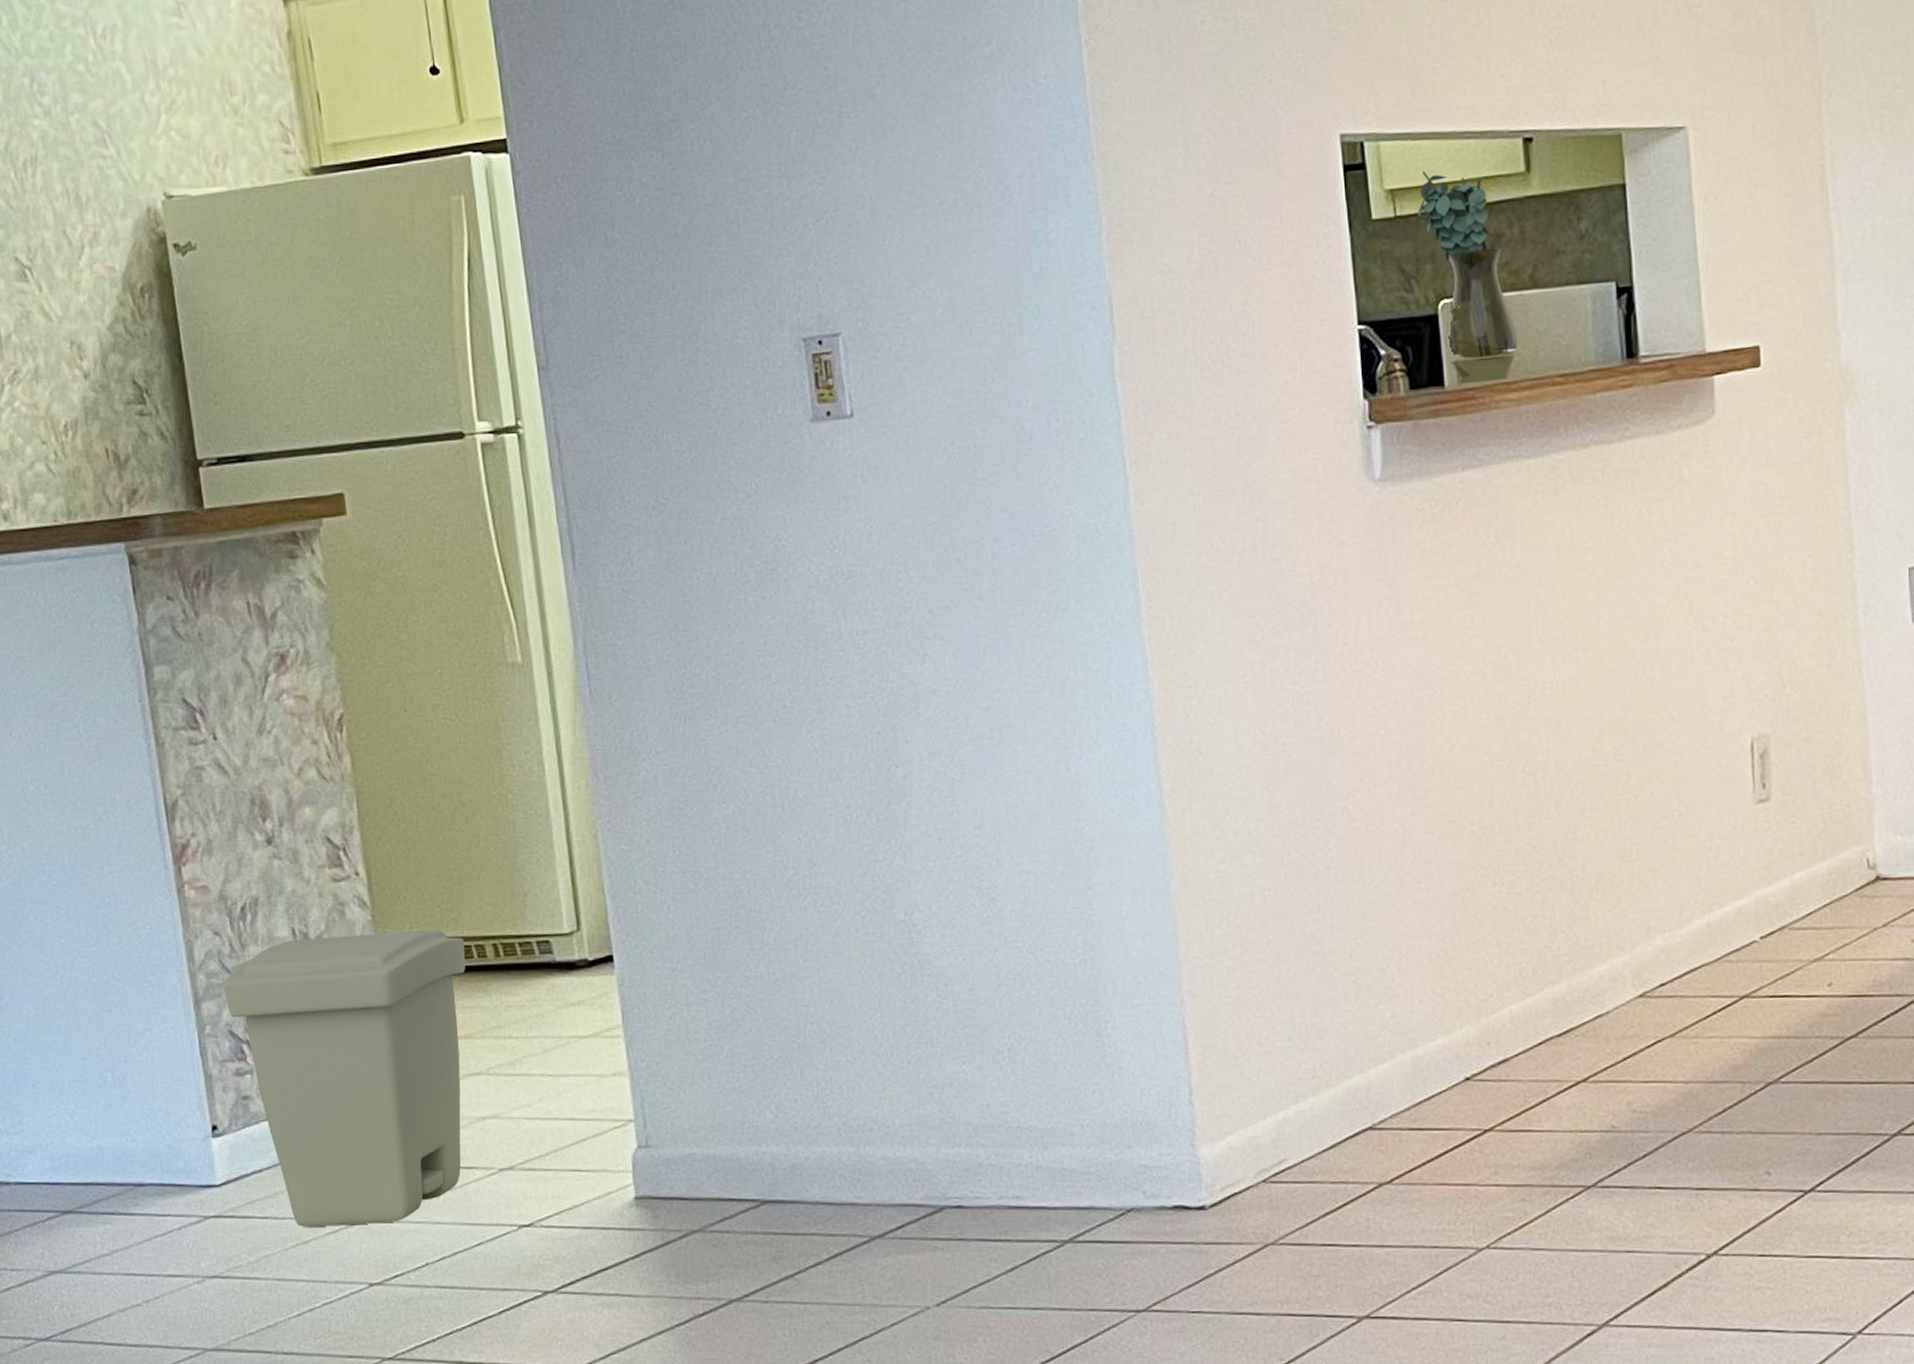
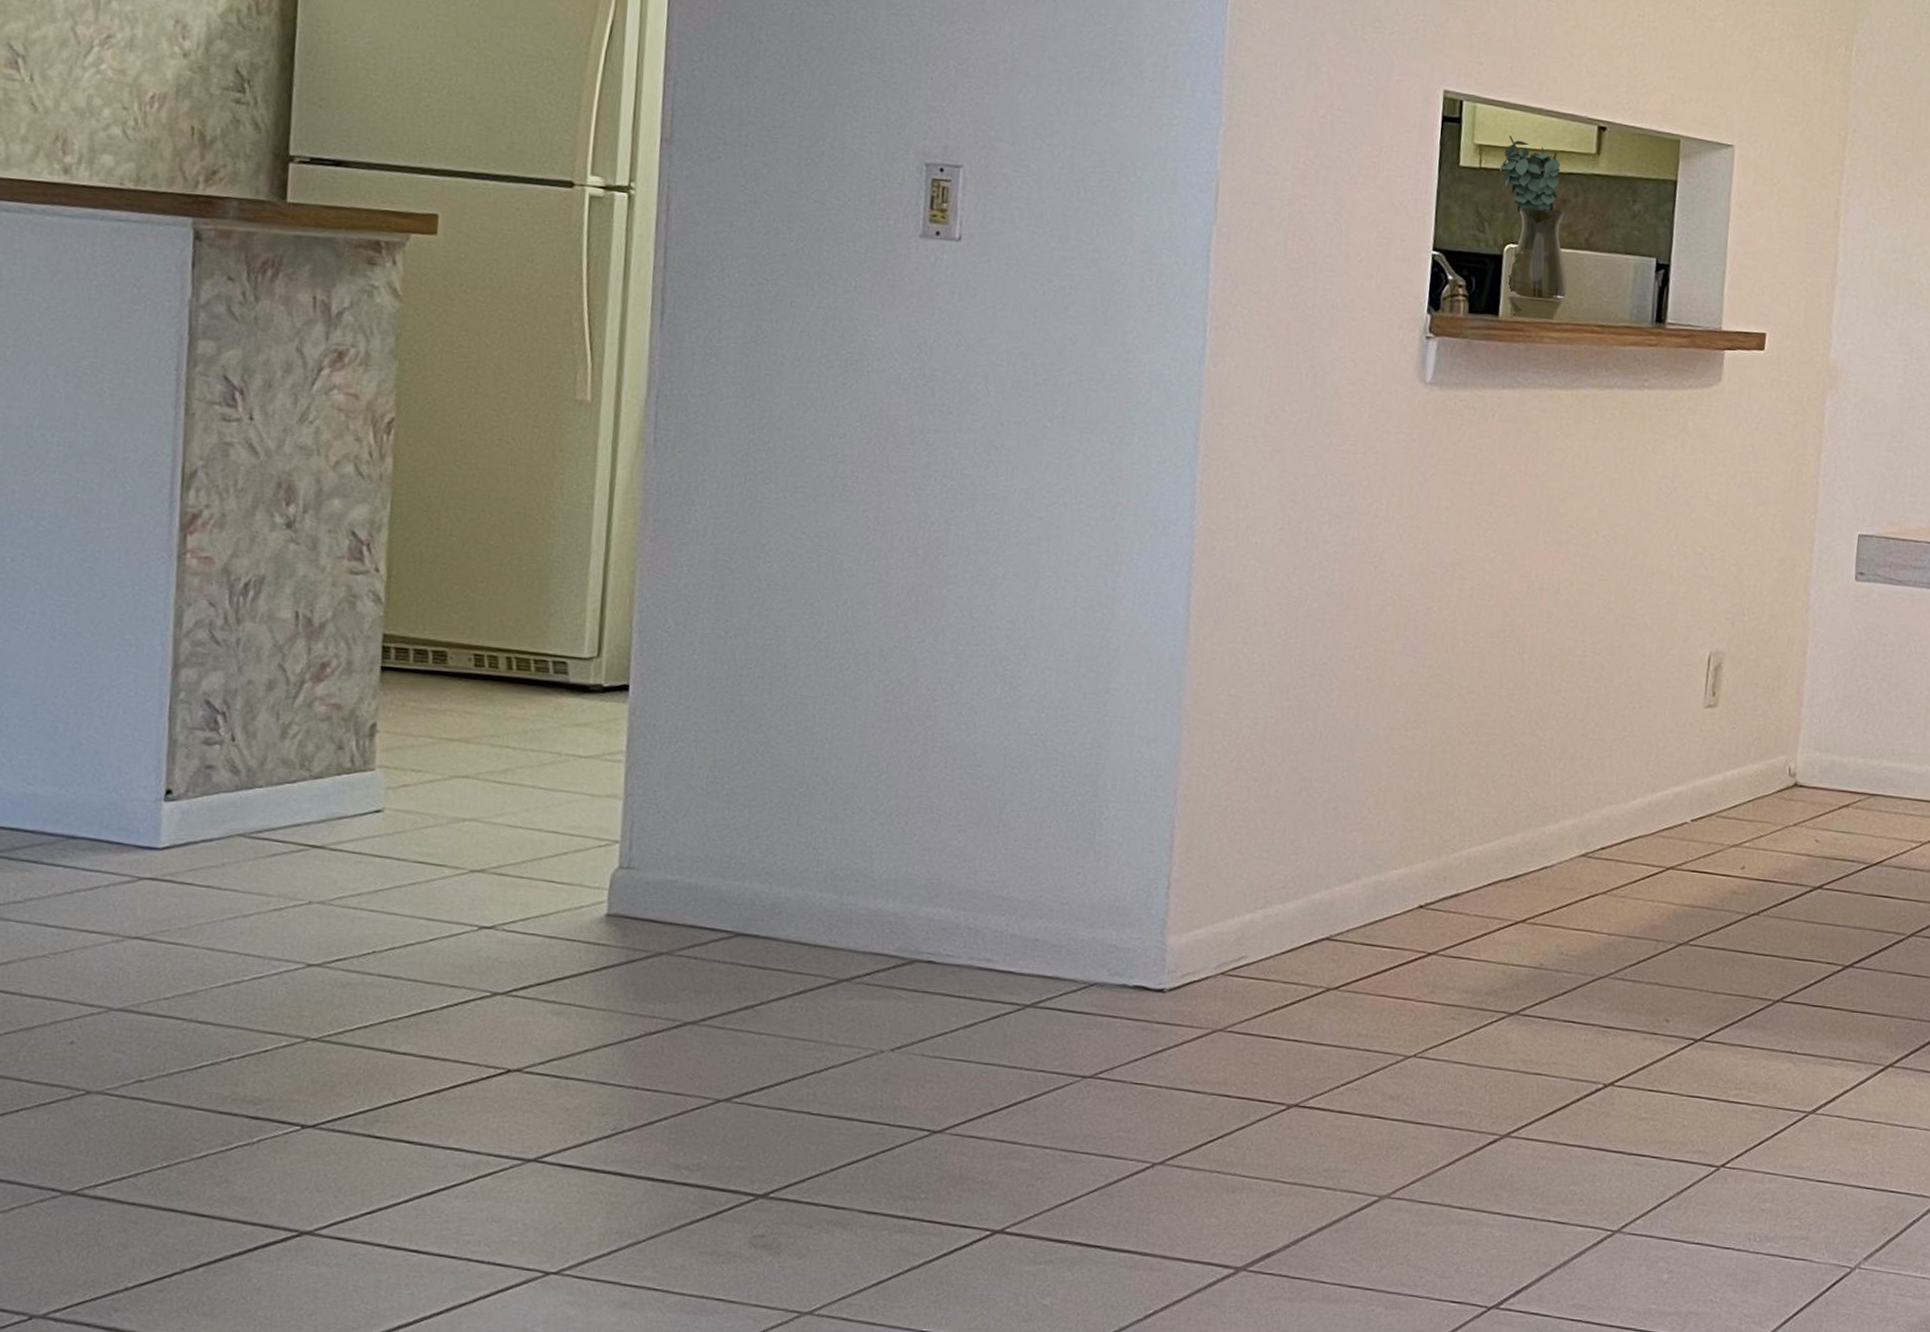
trash can: present [223,930,466,1227] -> none [208,622,478,908]

